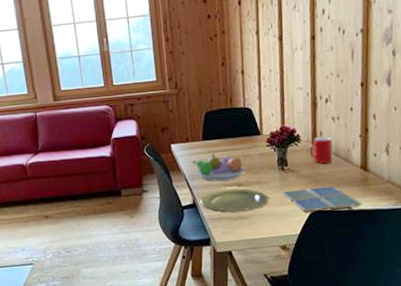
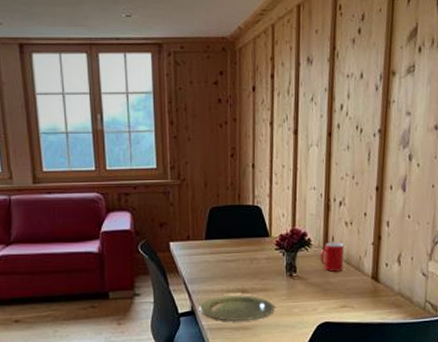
fruit bowl: present [192,154,245,181] -> none [193,255,250,286]
drink coaster: present [281,186,362,213] -> none [288,296,371,325]

